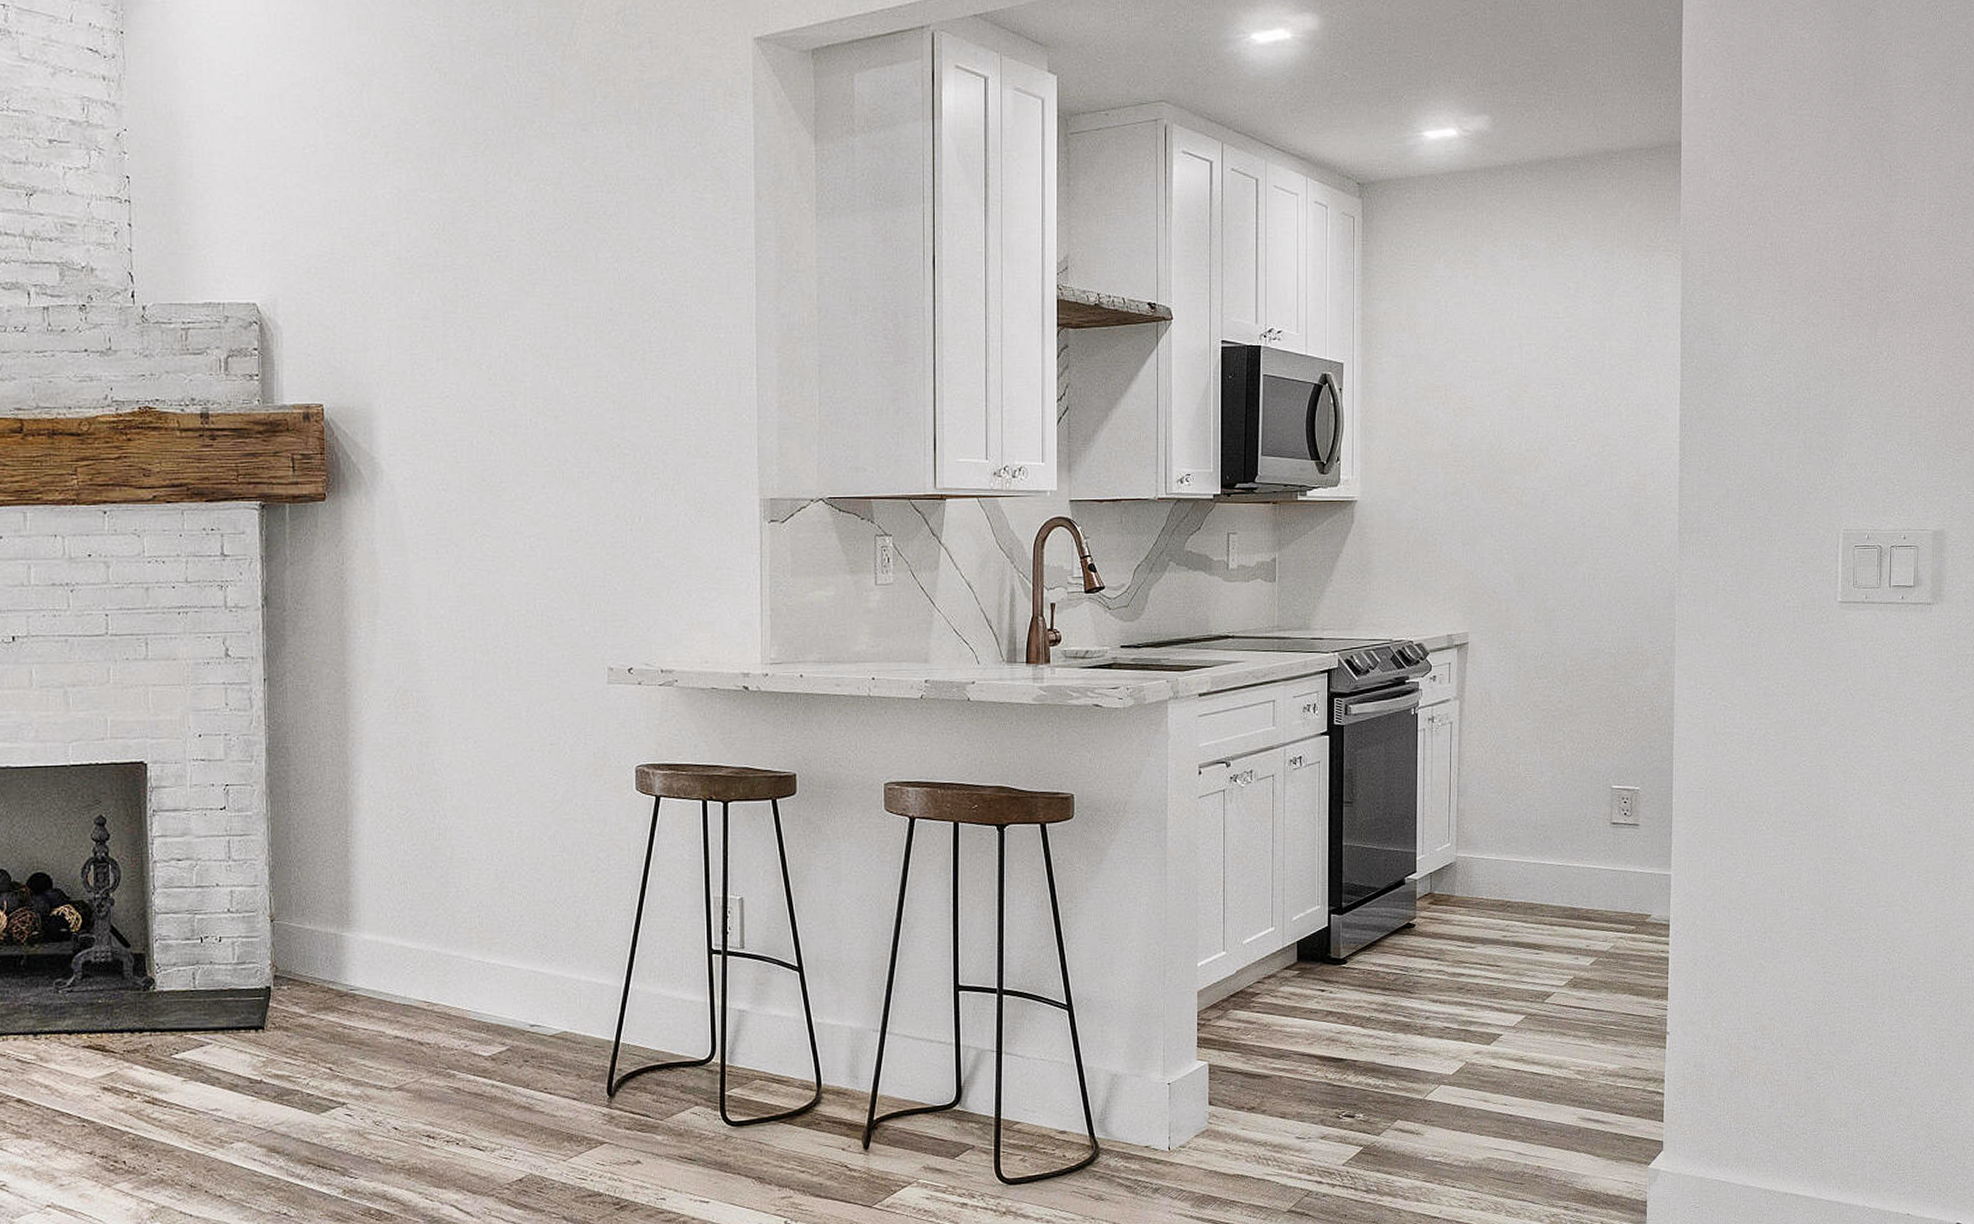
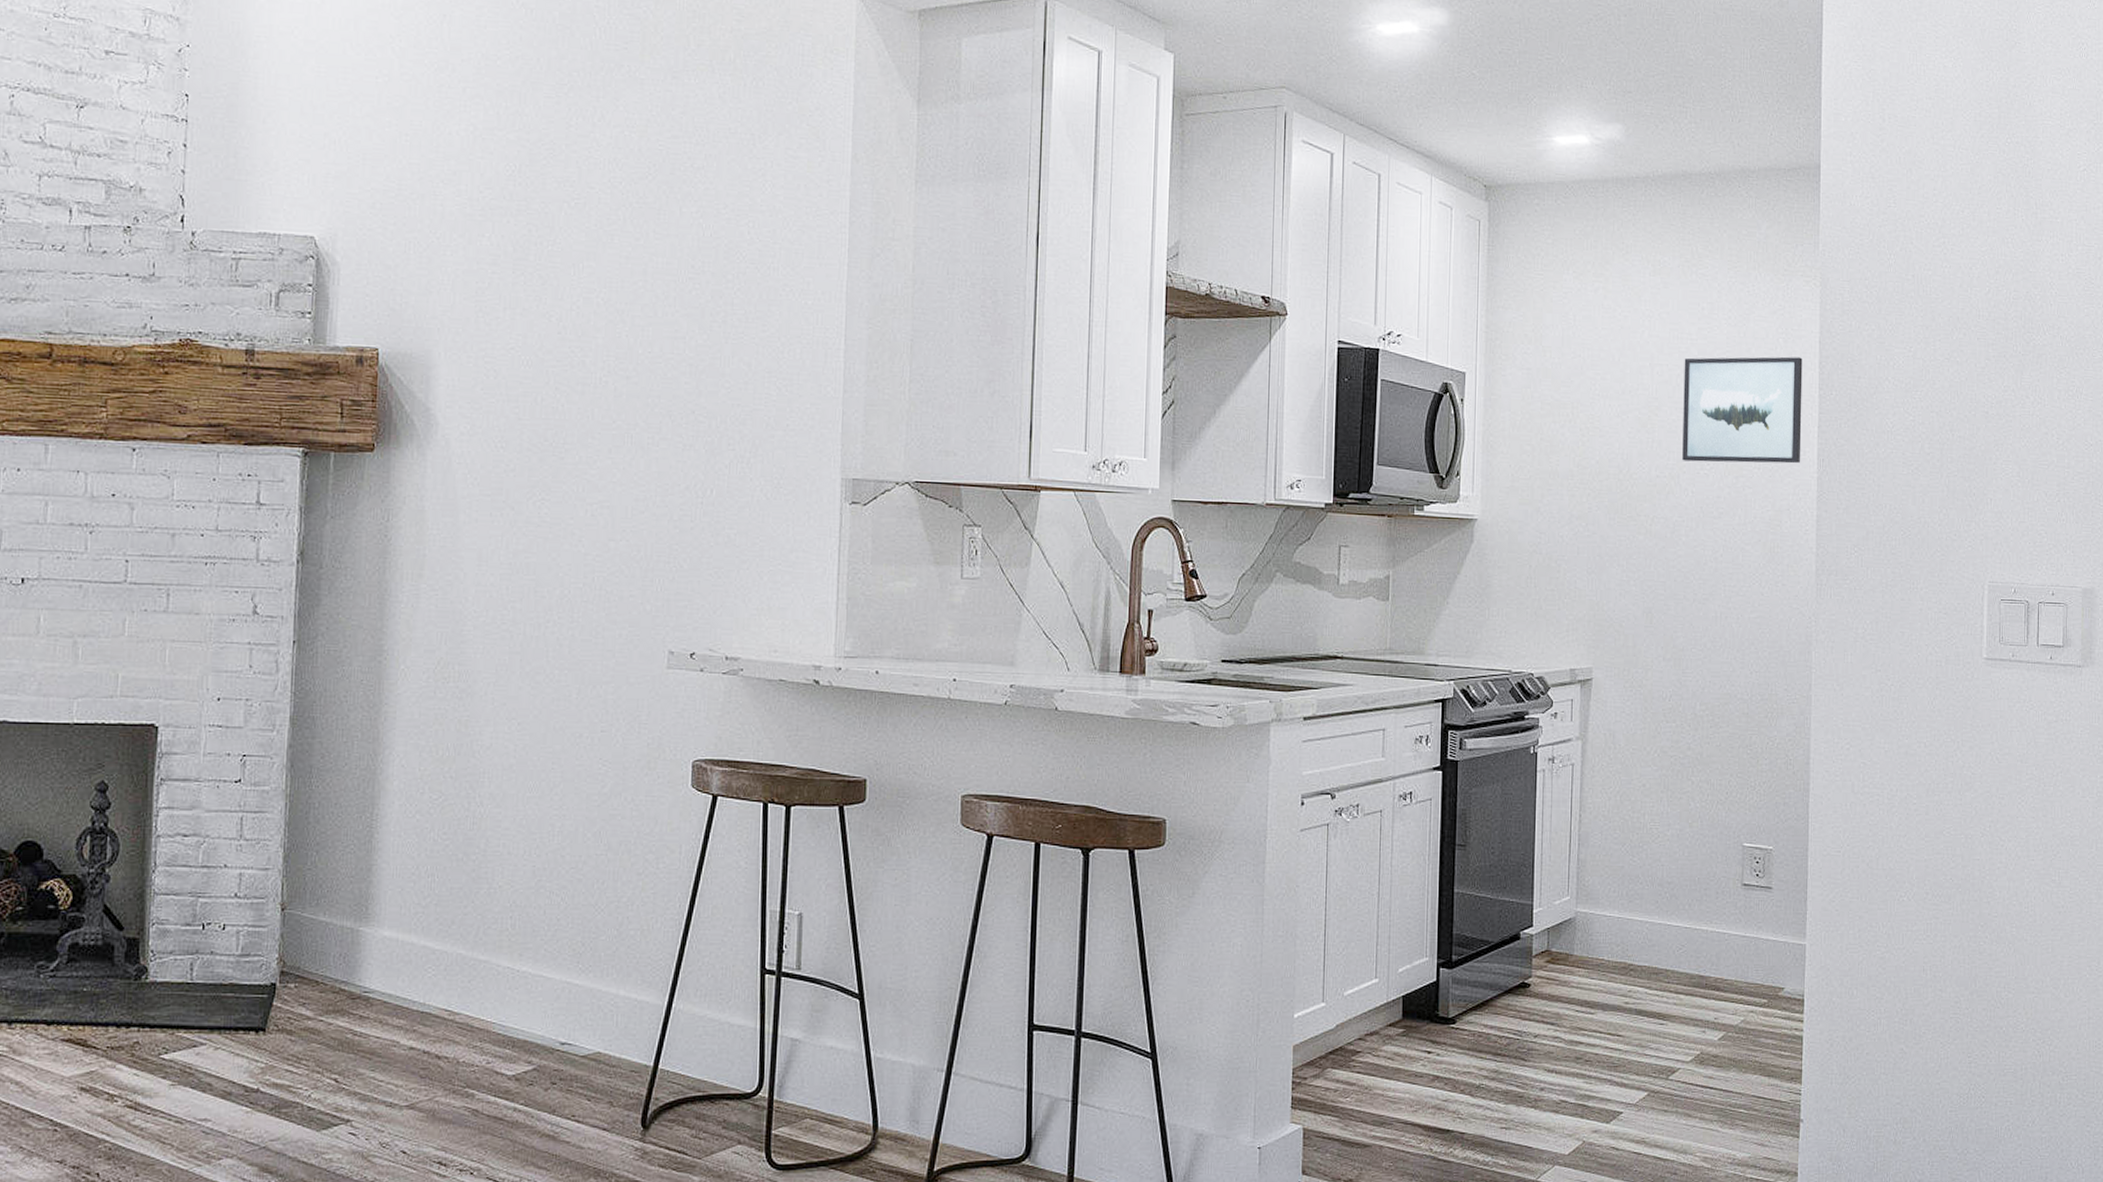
wall art: none [1551,329,1665,434] -> present [1682,356,1803,464]

